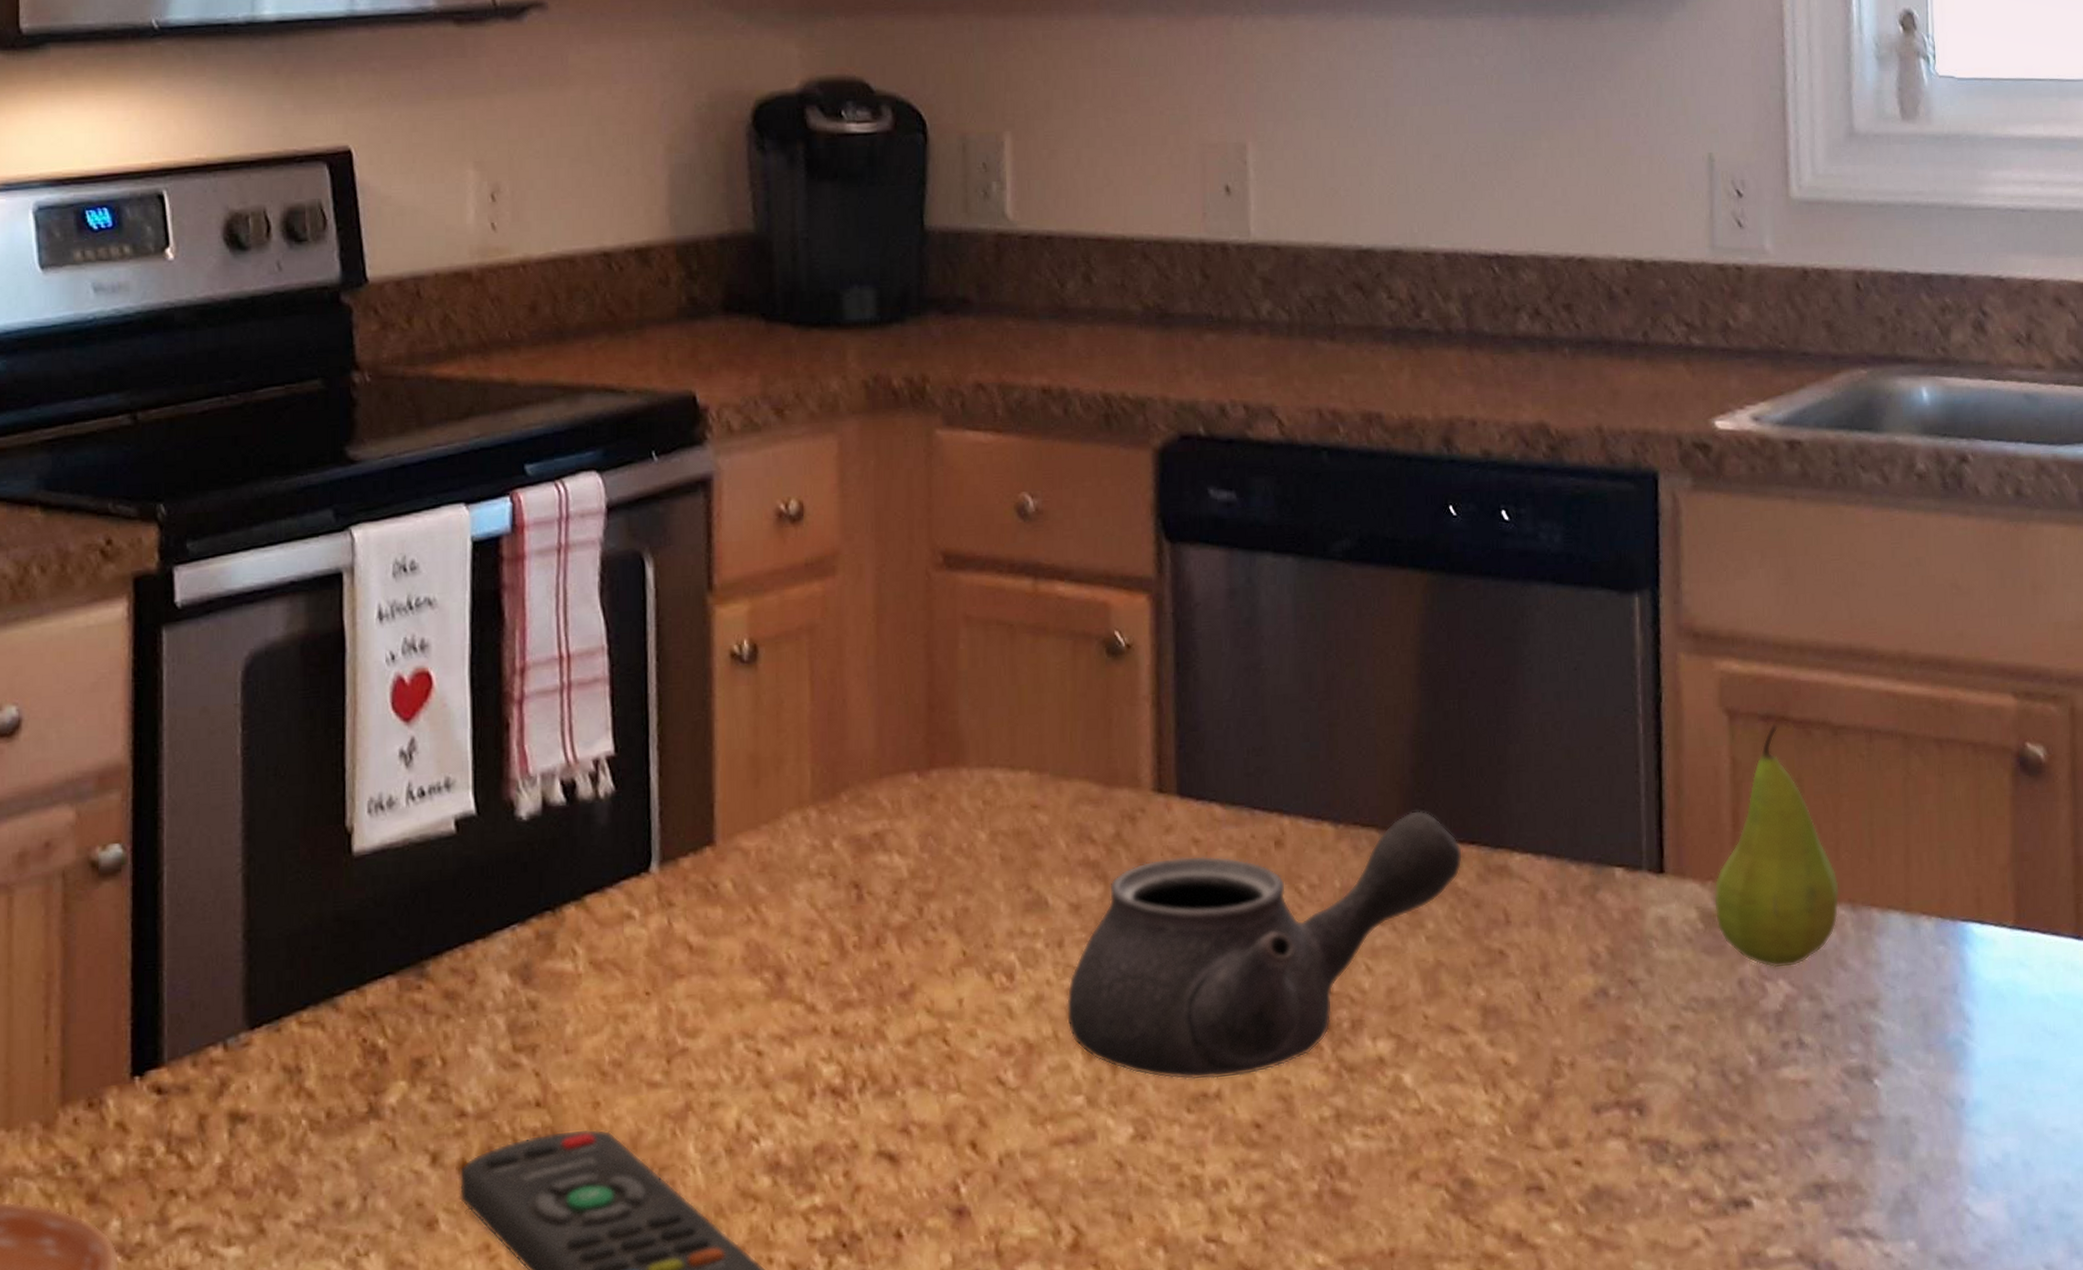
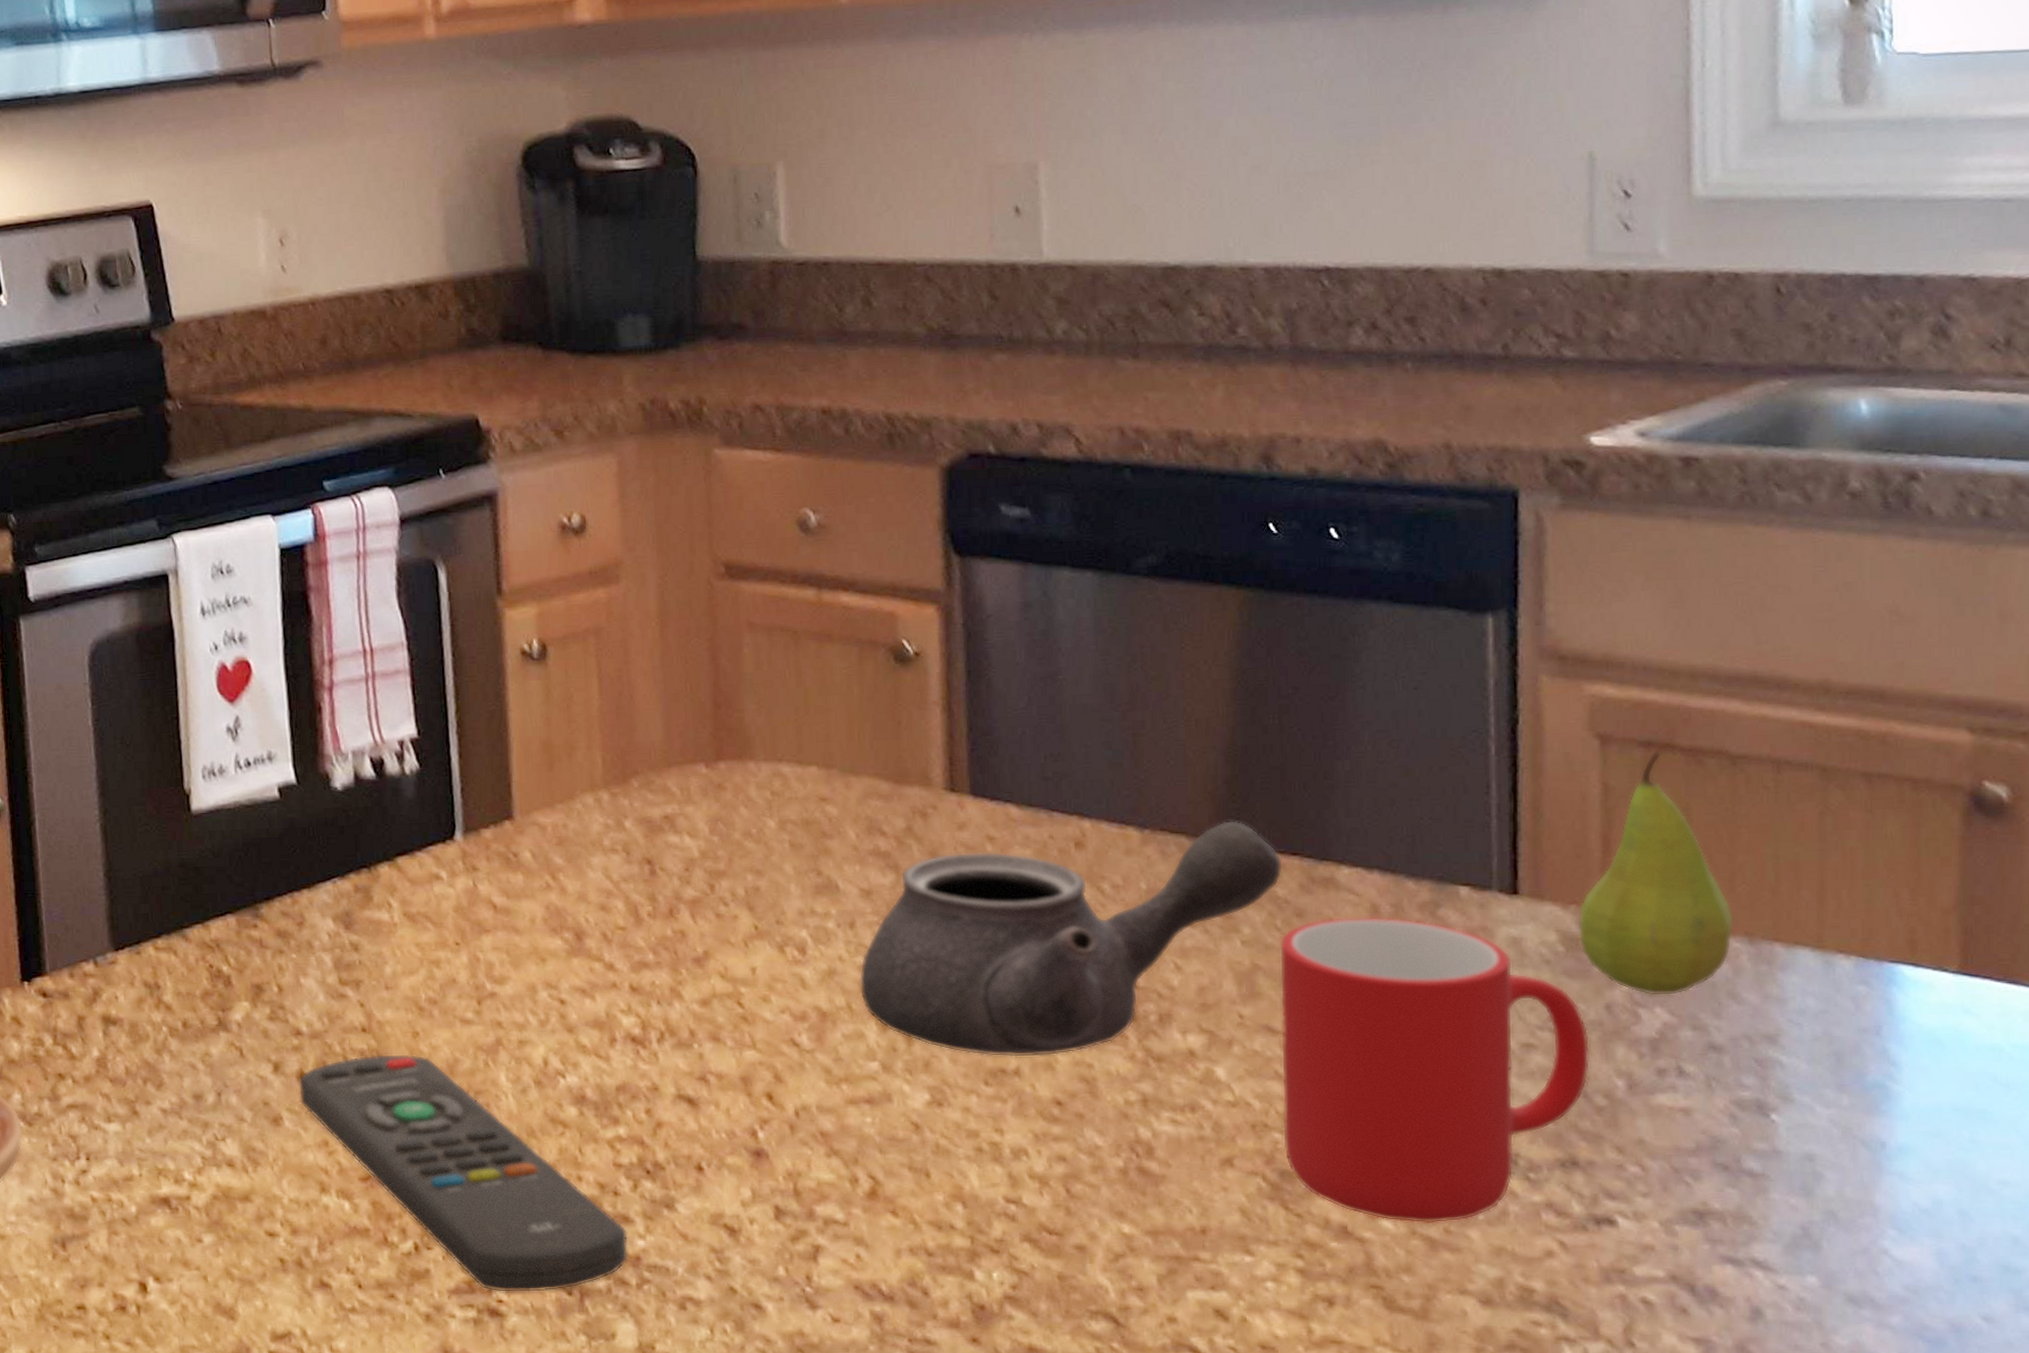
cup: none [1459,903,1727,1224] -> present [1279,916,1591,1224]

